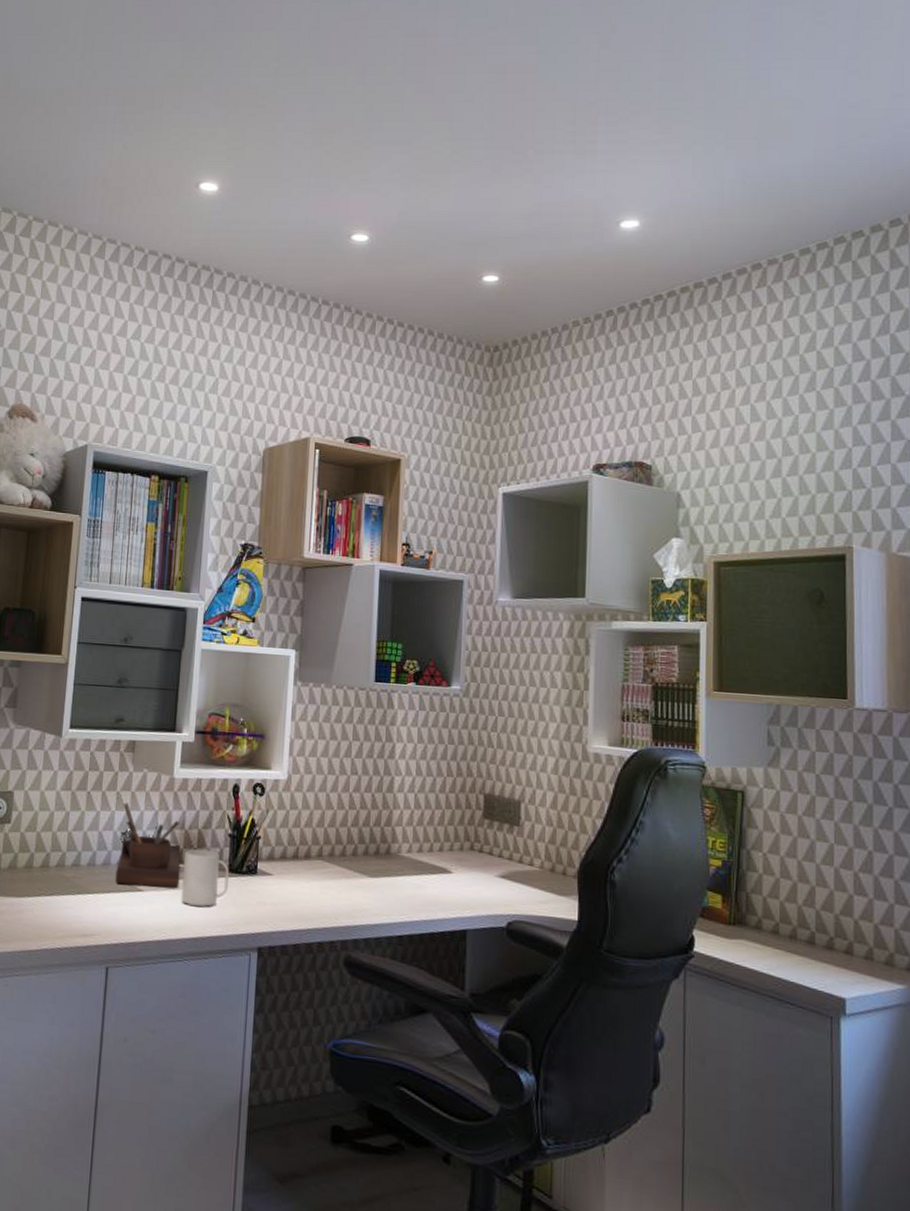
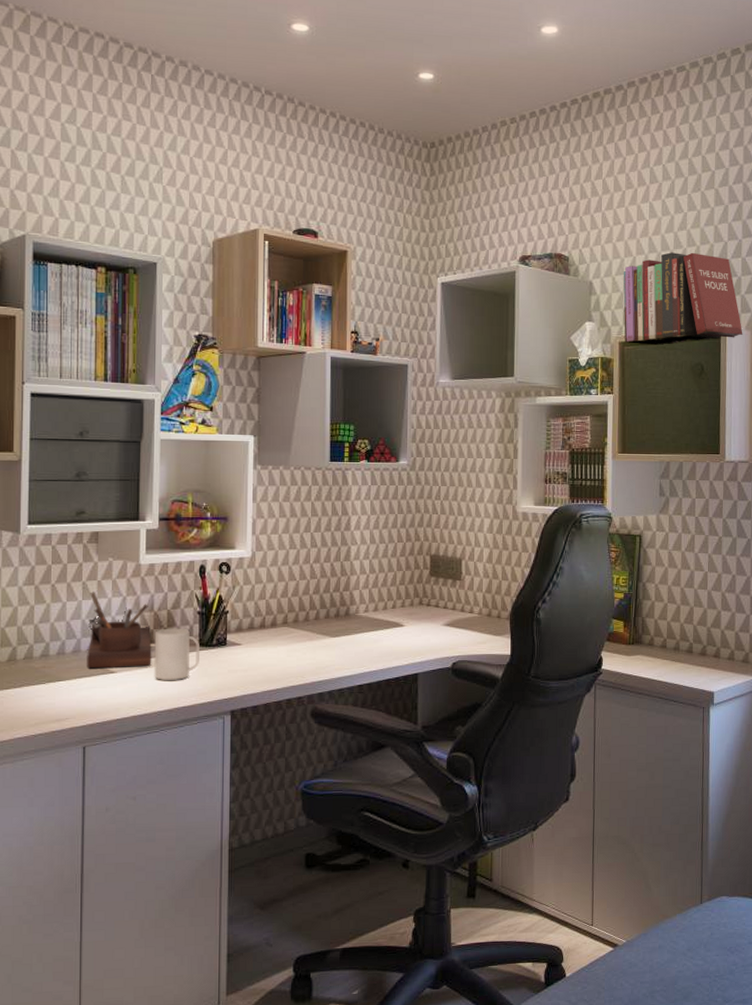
books: none [718,460,875,567] -> present [623,252,743,346]

